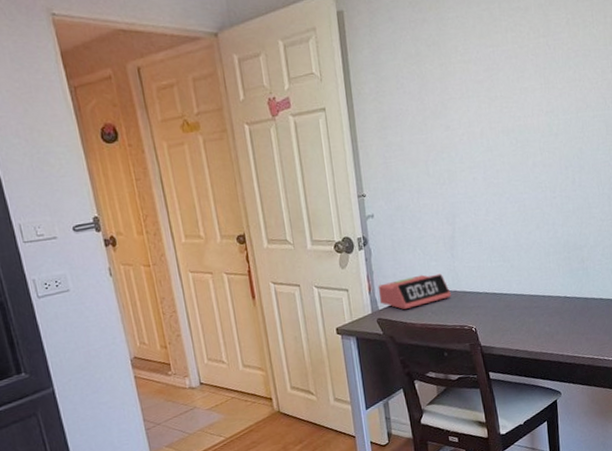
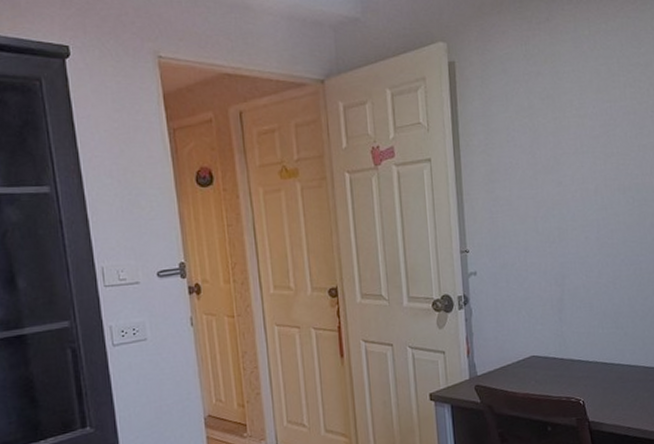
alarm clock: present [378,273,451,309] -> none [477,338,558,376]

